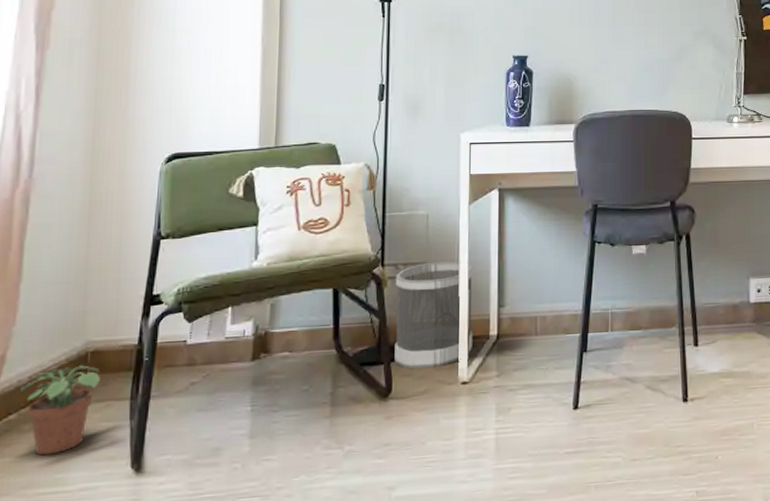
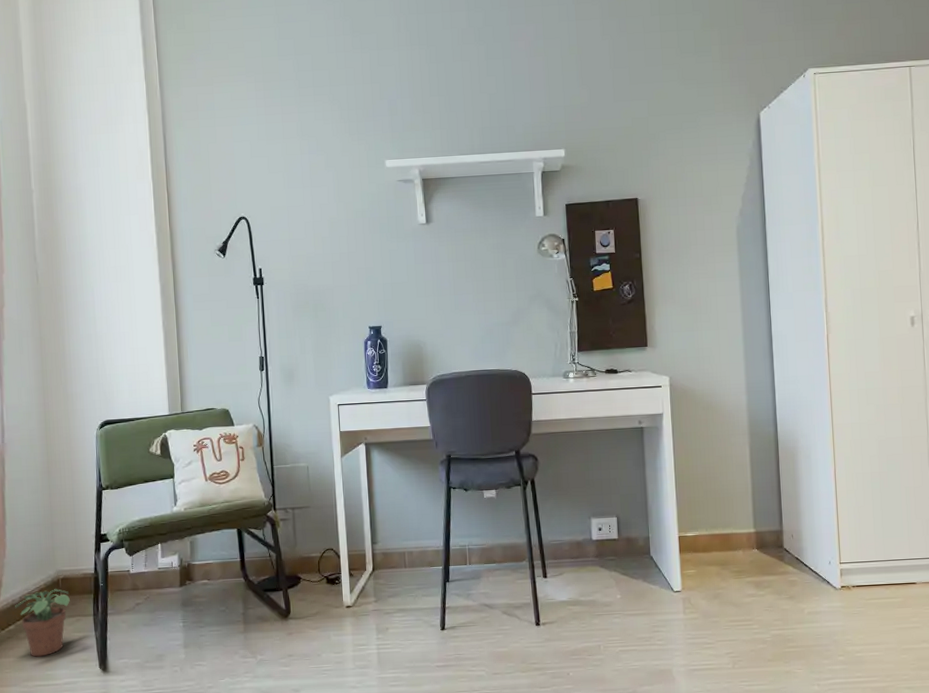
wastebasket: present [394,261,474,369] -> none [285,505,353,595]

